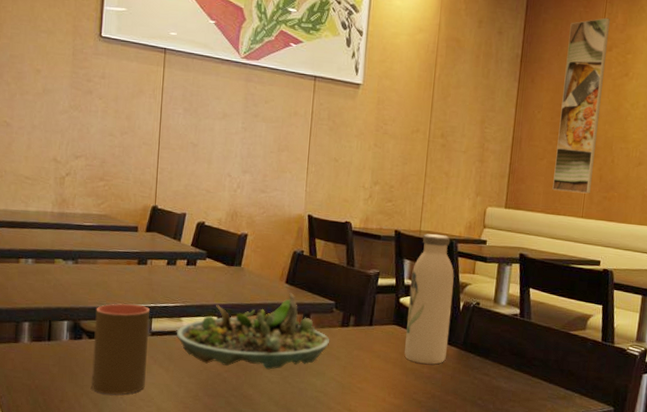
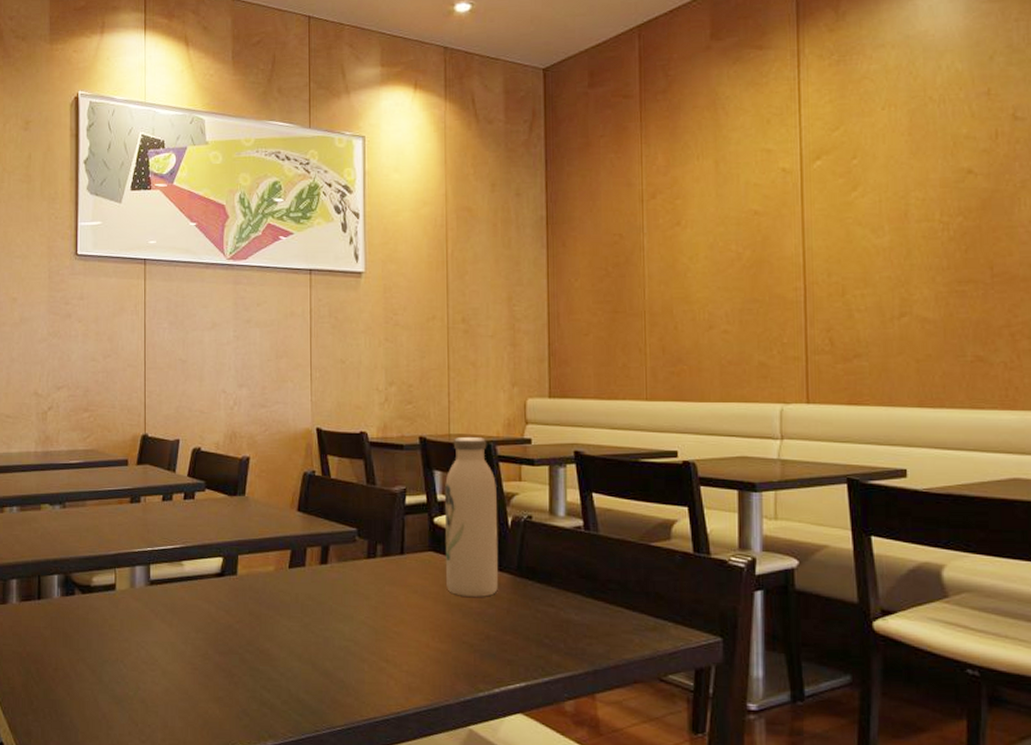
cup: present [91,303,150,395] -> none [88,550,147,659]
succulent planter: present [176,293,330,370] -> none [178,522,356,617]
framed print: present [552,17,610,194] -> none [601,161,653,371]

